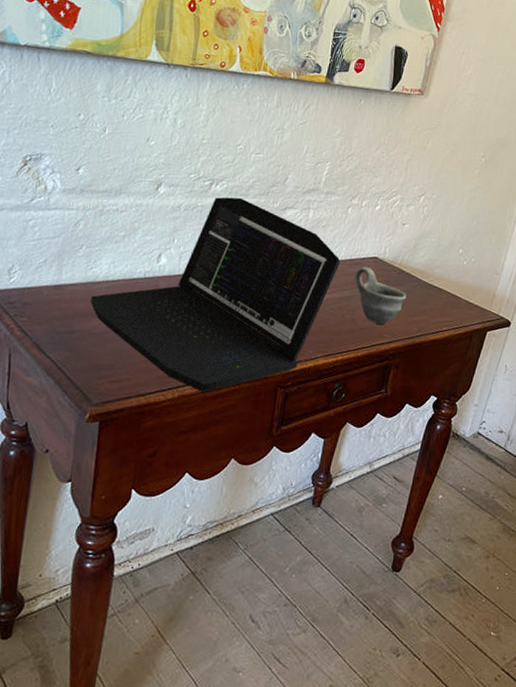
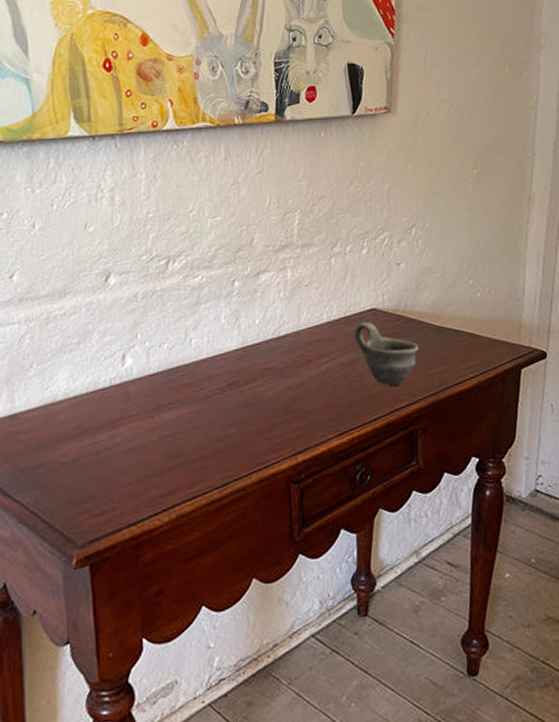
laptop: present [90,197,340,393] -> none [53,271,334,507]

